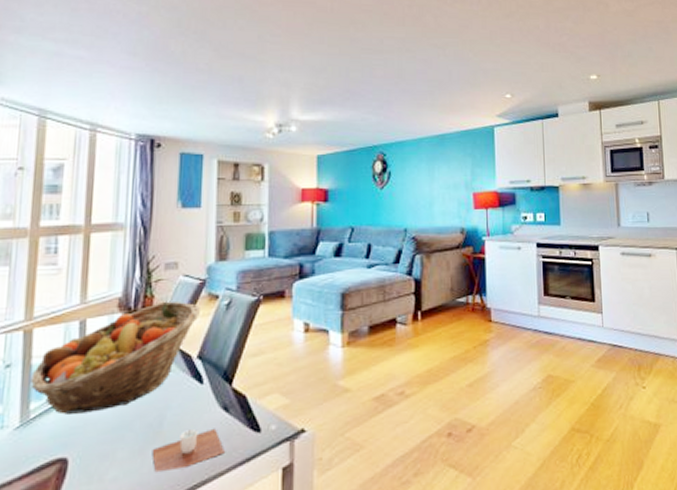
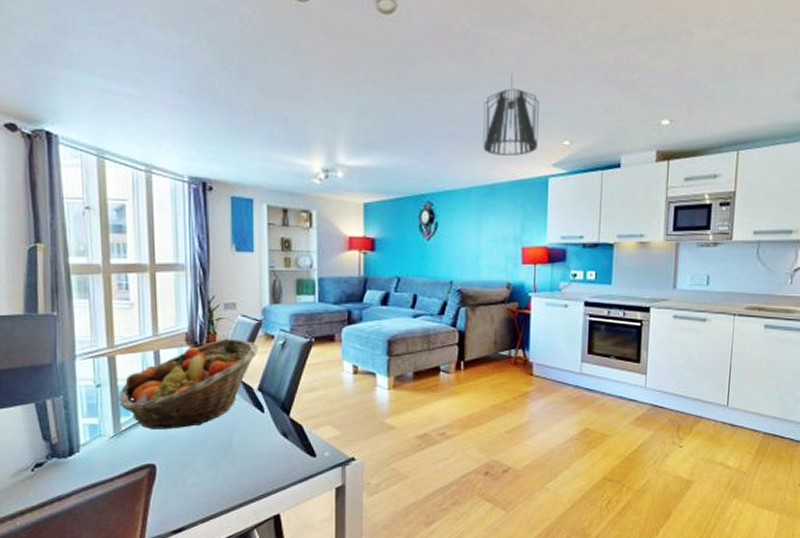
cup: present [152,428,224,473] -> none [224,450,285,483]
pendant light: none [431,36,482,108] -> present [483,73,539,156]

